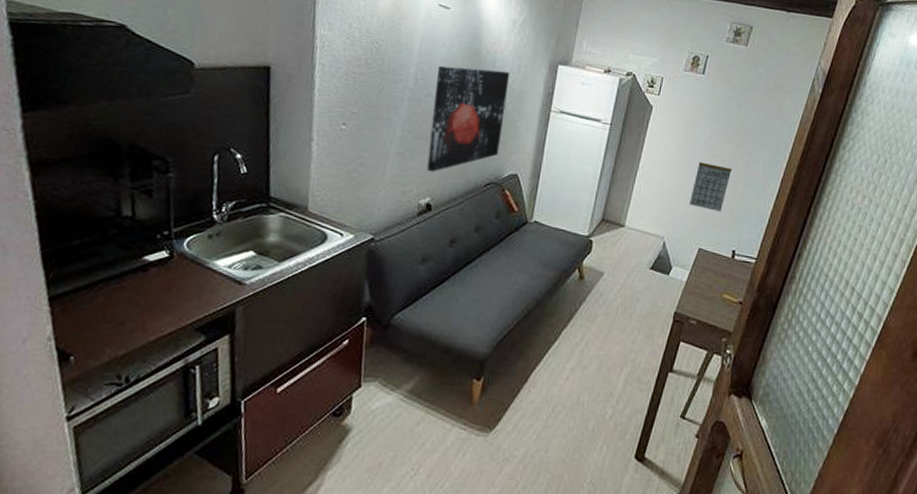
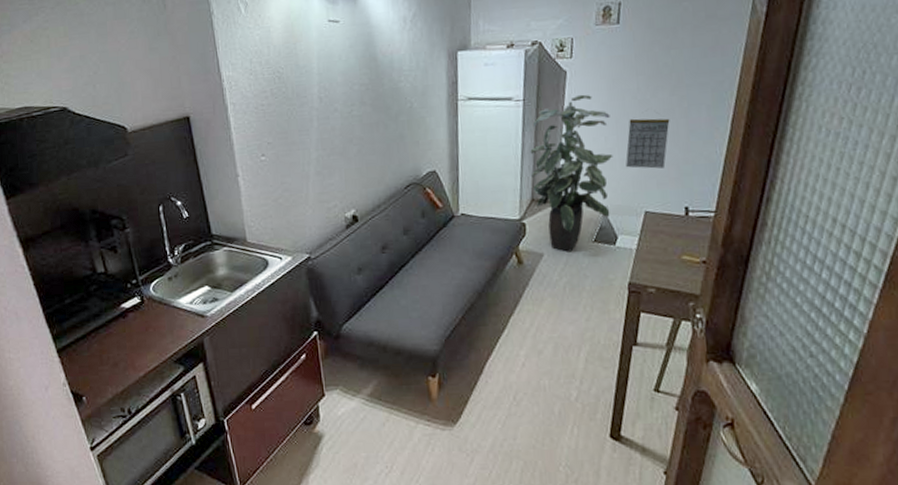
wall art: present [426,65,511,172] -> none [339,70,413,185]
indoor plant: none [604,130,684,275] -> present [530,94,613,252]

